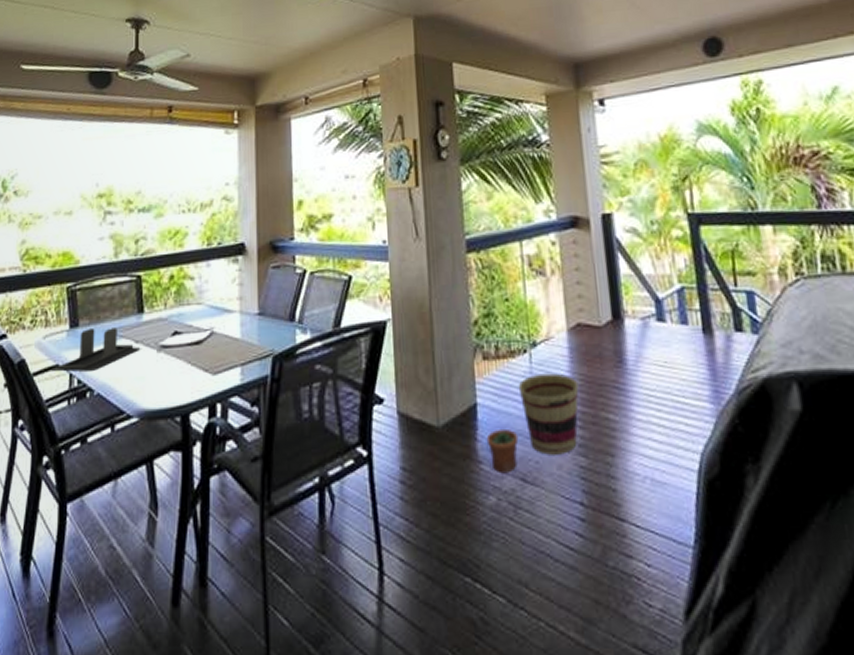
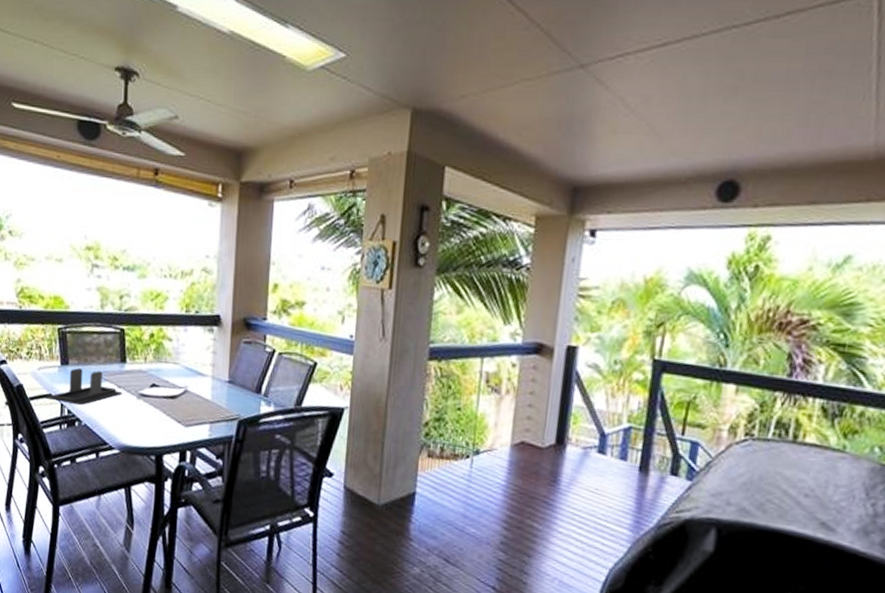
planter: present [486,430,519,474] -> none [419,517,449,553]
basket: present [518,373,579,455] -> none [455,478,512,547]

